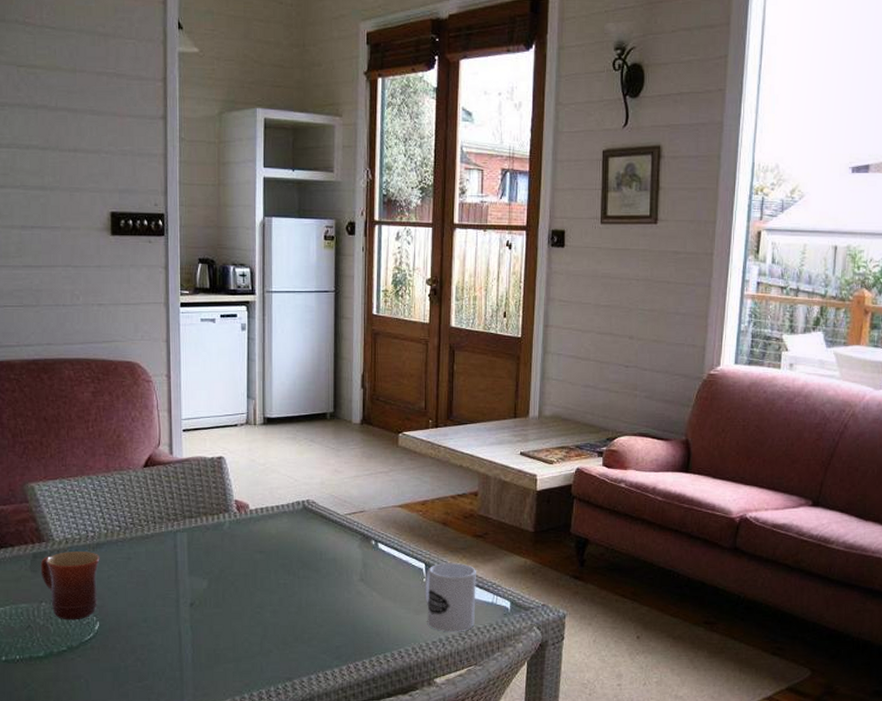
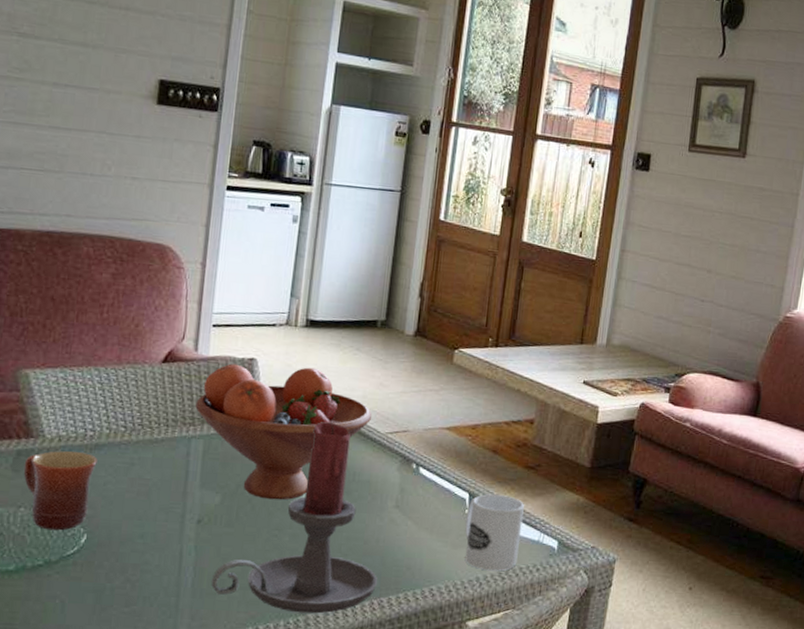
fruit bowl: none [177,461,331,581] -> present [195,363,373,500]
candle holder: none [208,508,351,679] -> present [211,421,377,614]

